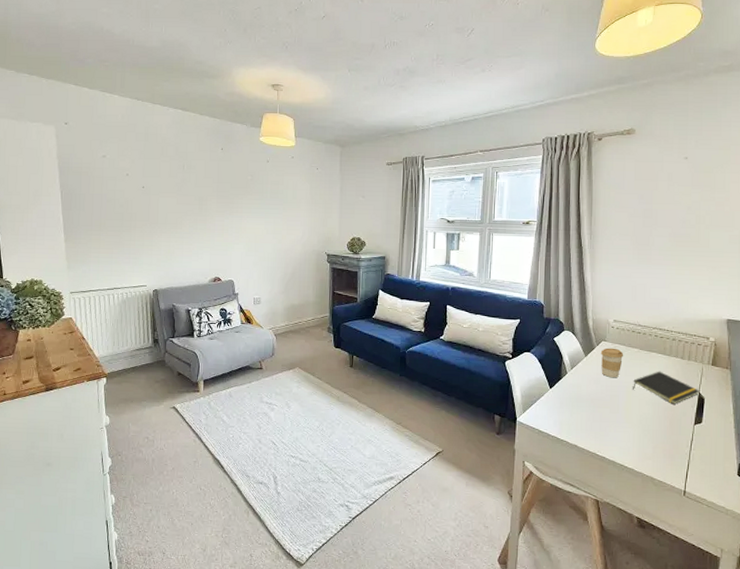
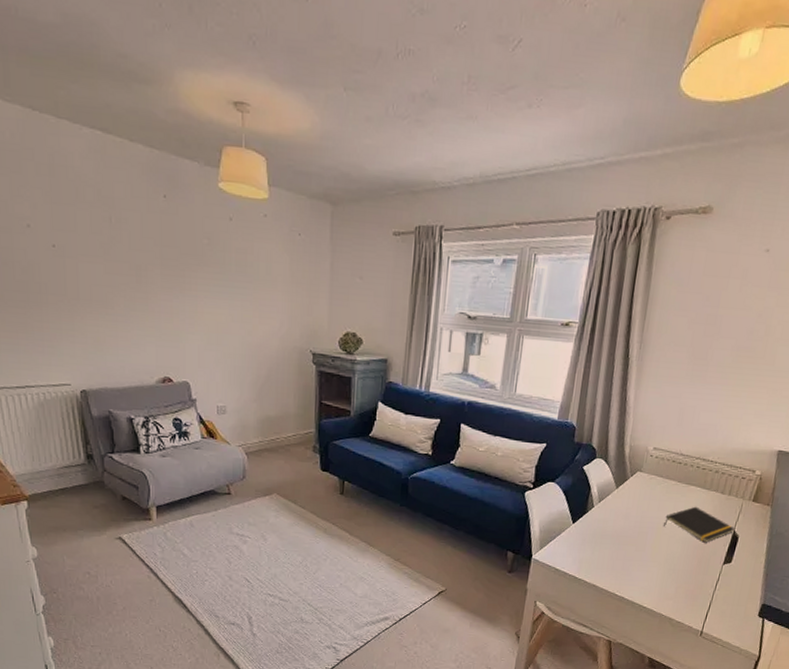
coffee cup: present [600,347,624,378] -> none [631,479,660,514]

